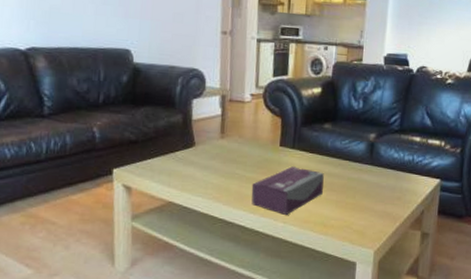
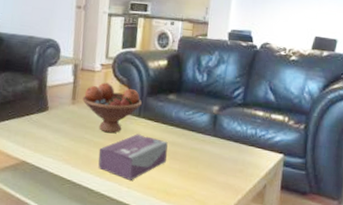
fruit bowl: none [232,113,296,167] -> present [82,82,142,134]

